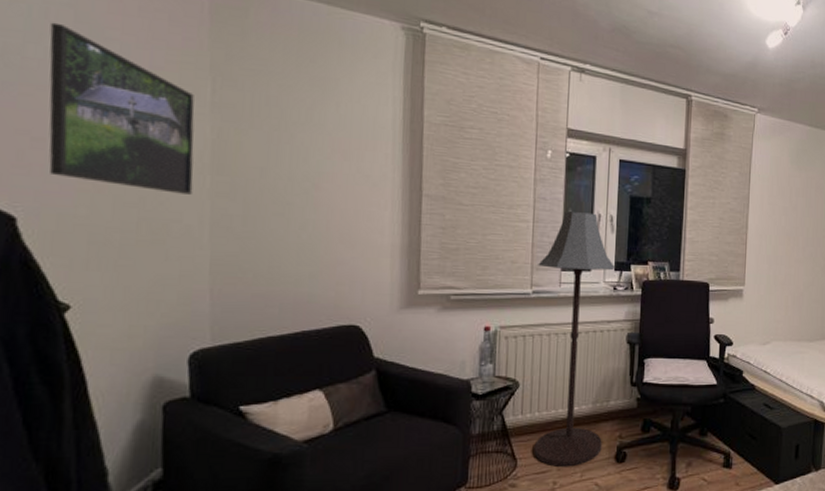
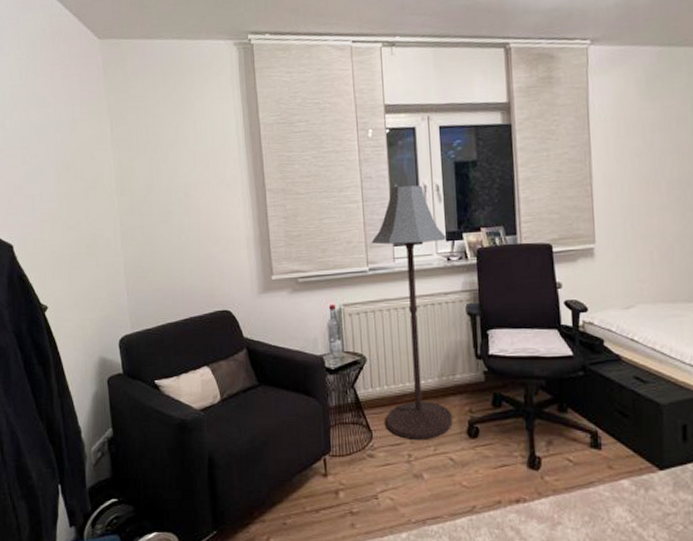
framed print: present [49,22,195,195] -> none [16,100,108,215]

